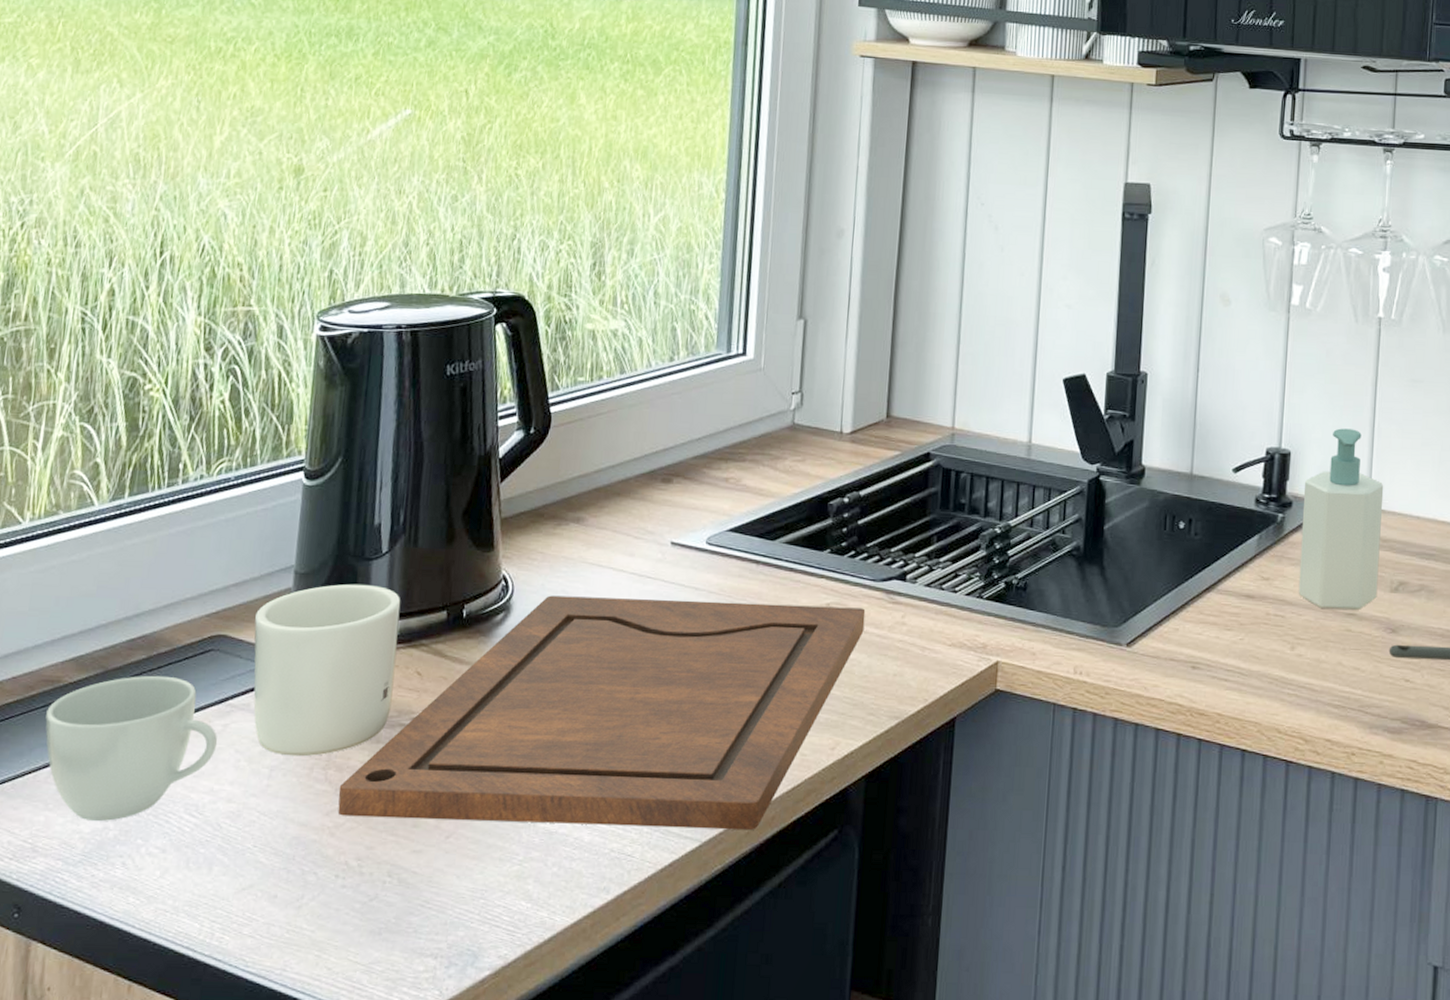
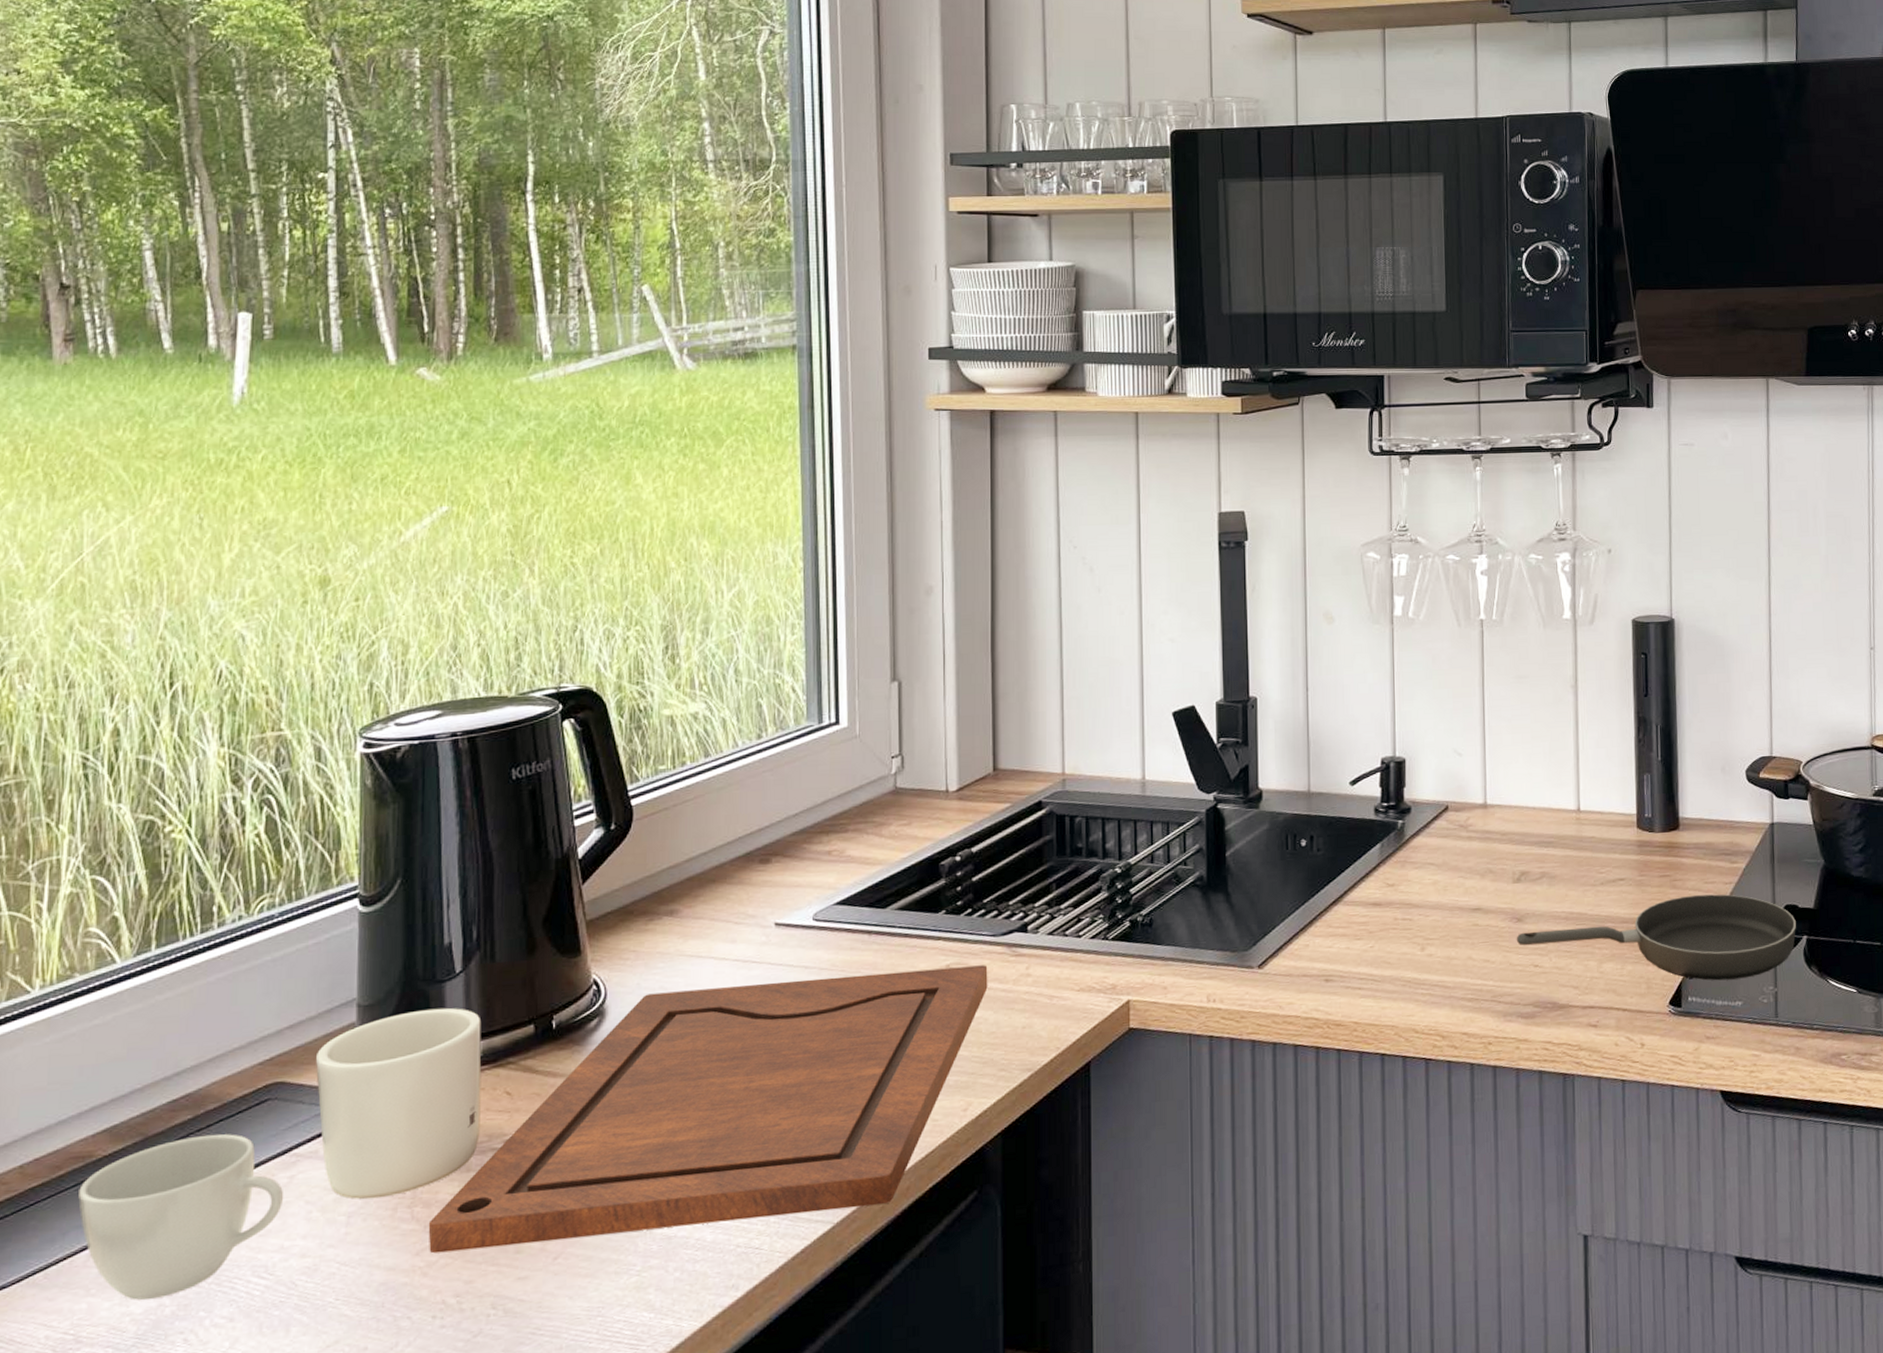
soap bottle: present [1298,428,1384,610] -> none [1421,730,1501,907]

